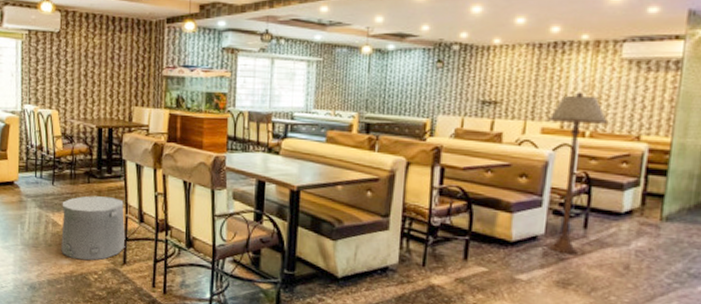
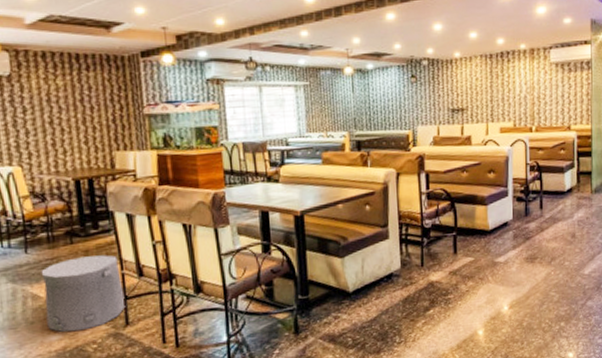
floor lamp: present [548,92,609,256] -> none [504,93,548,234]

